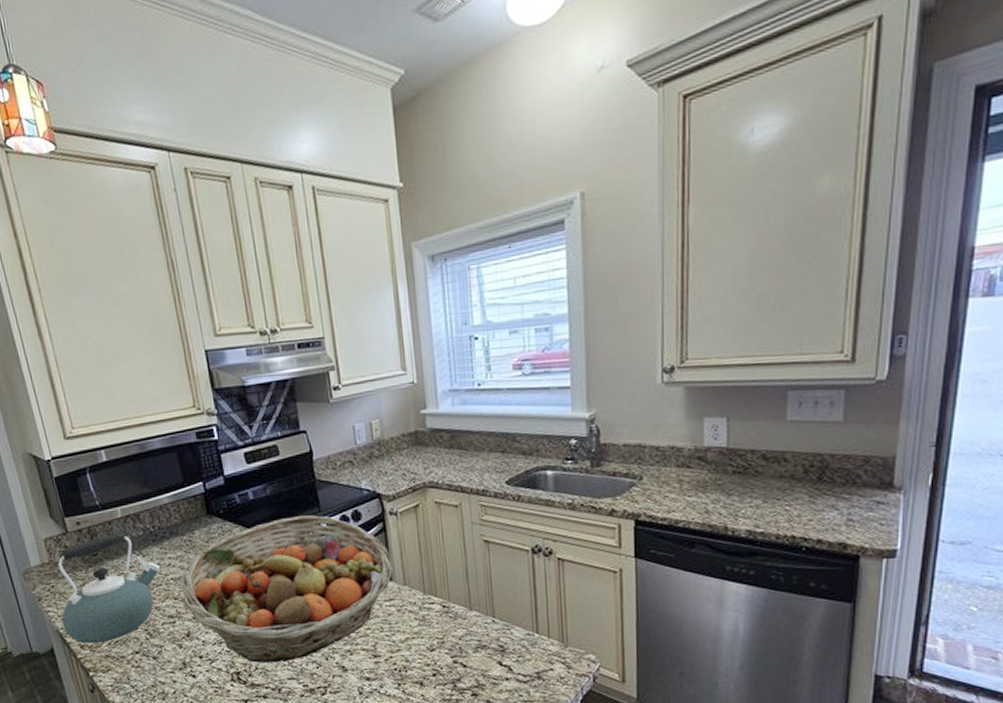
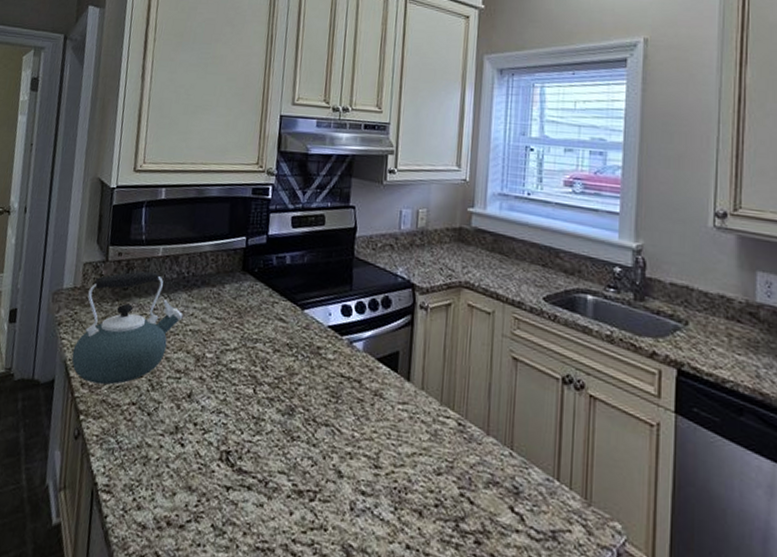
fruit basket: present [181,515,394,663] -> none [195,289,414,451]

